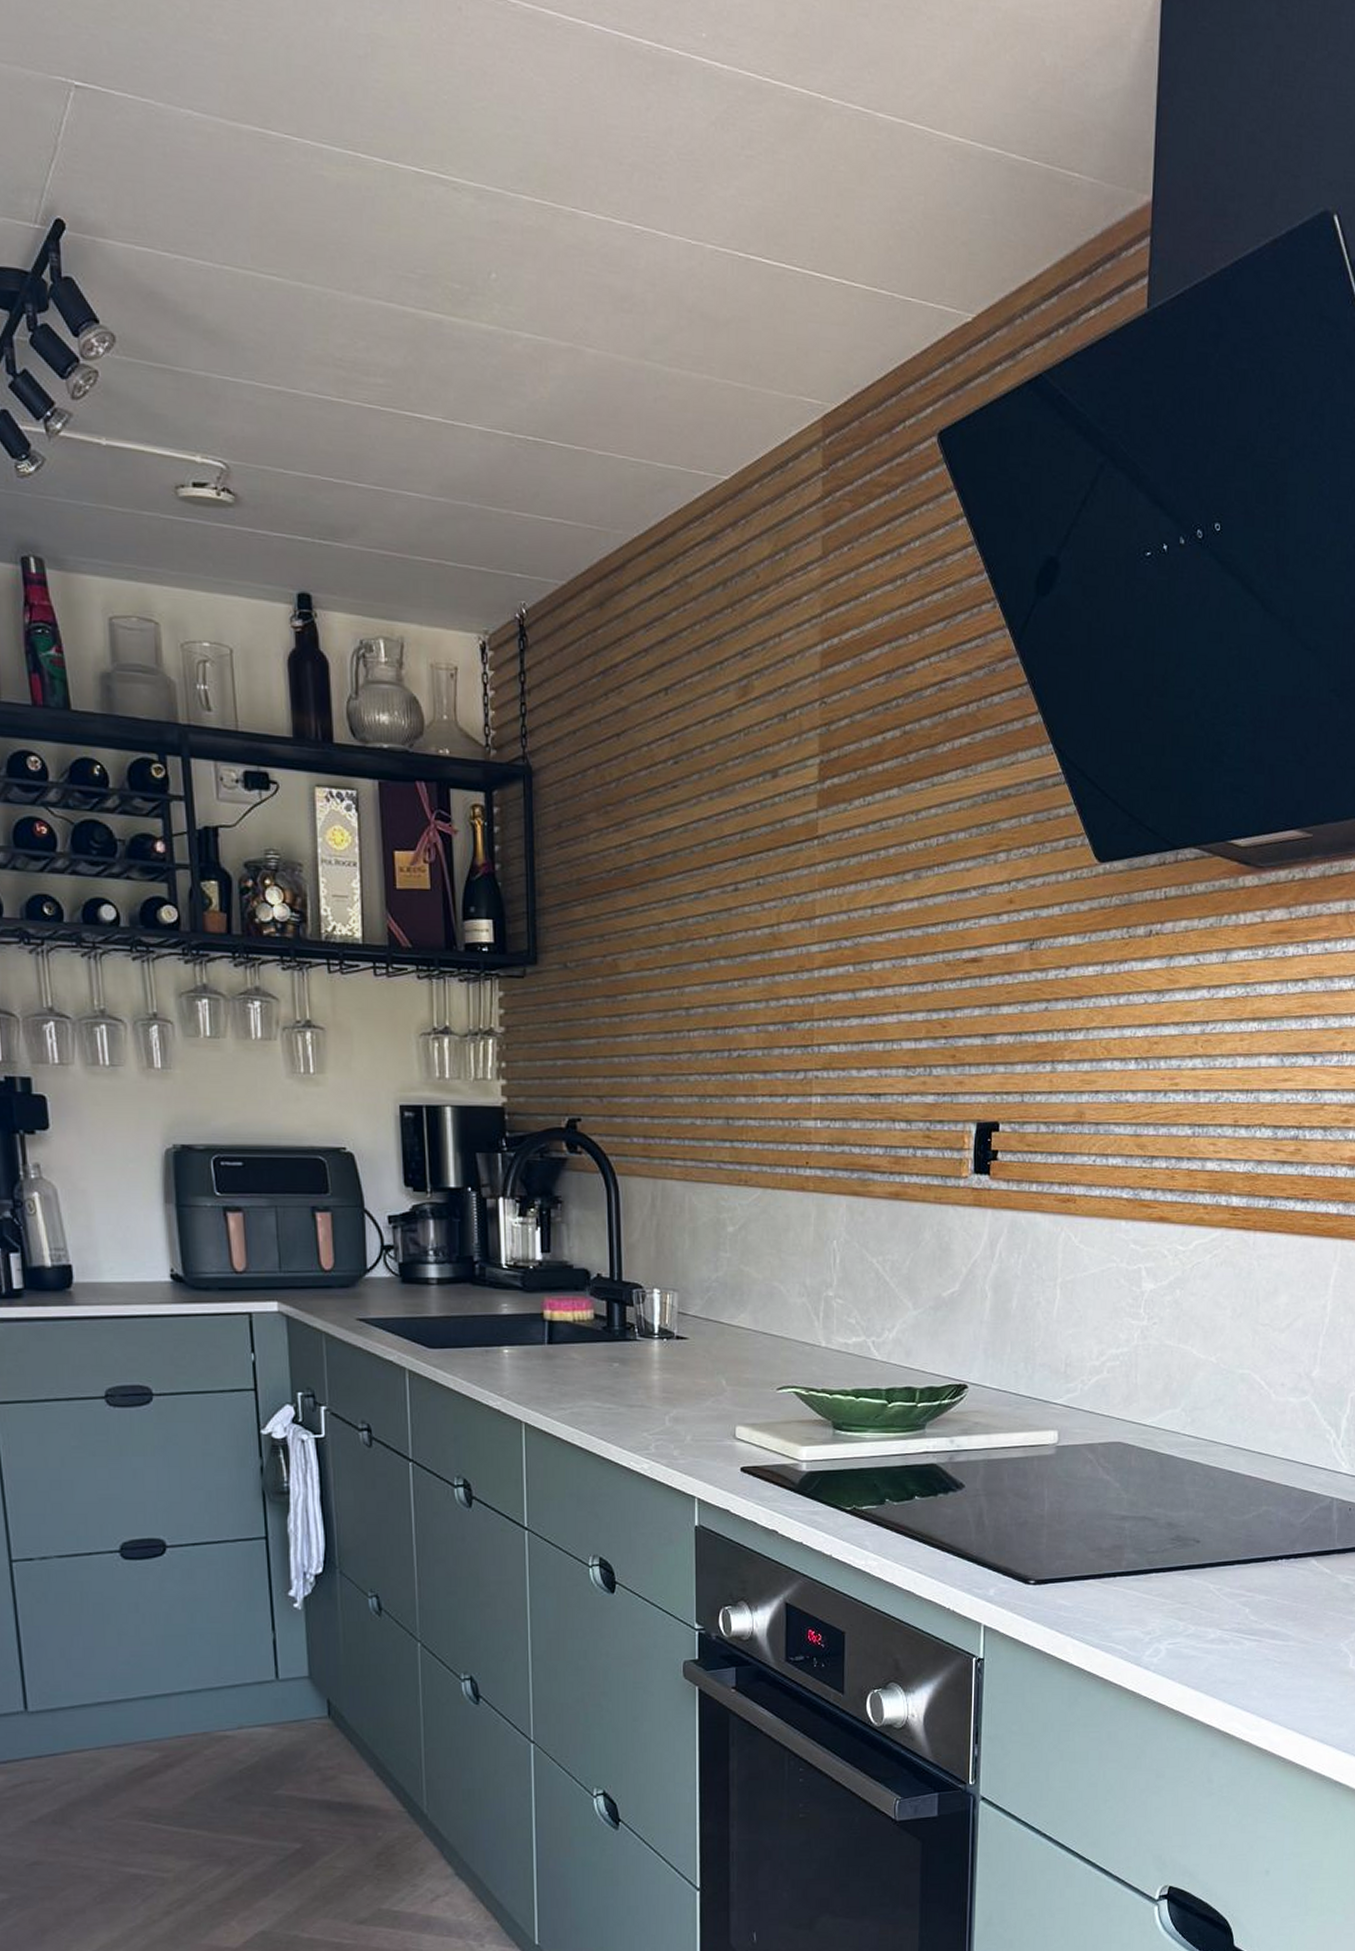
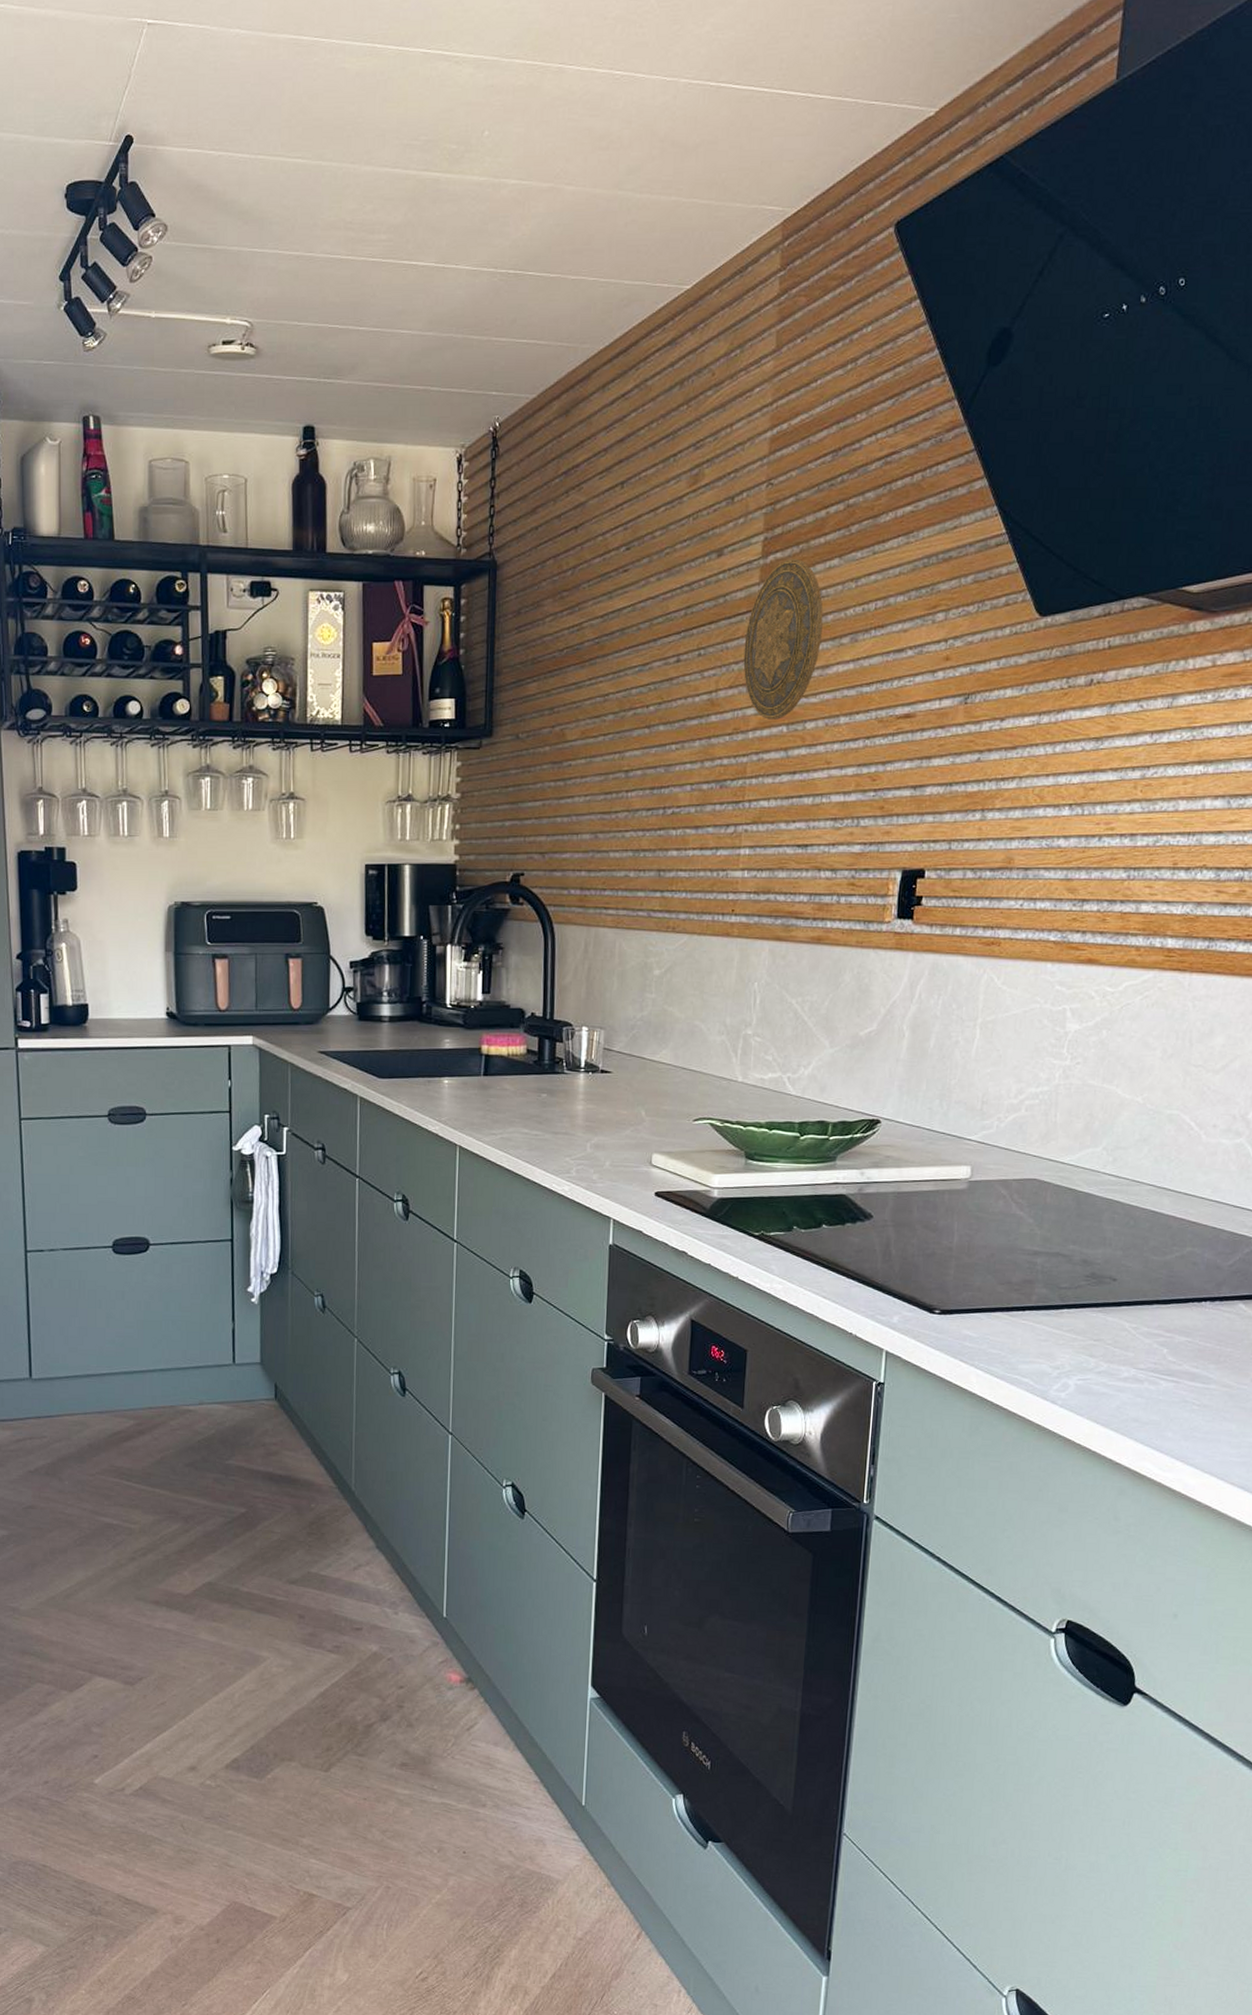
decorative plate: none [805,784,885,959] -> present [743,558,823,720]

